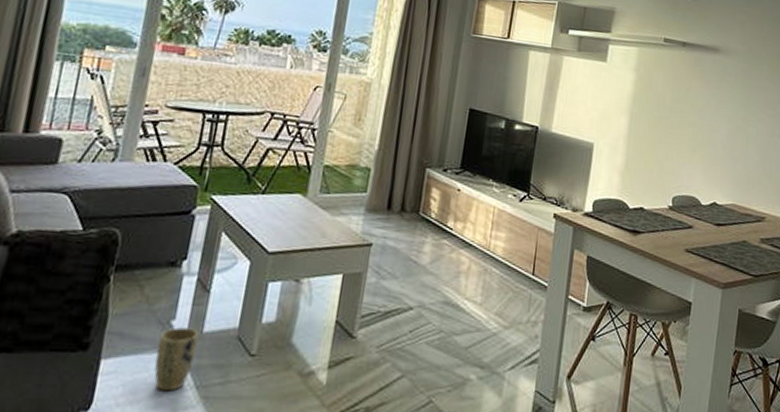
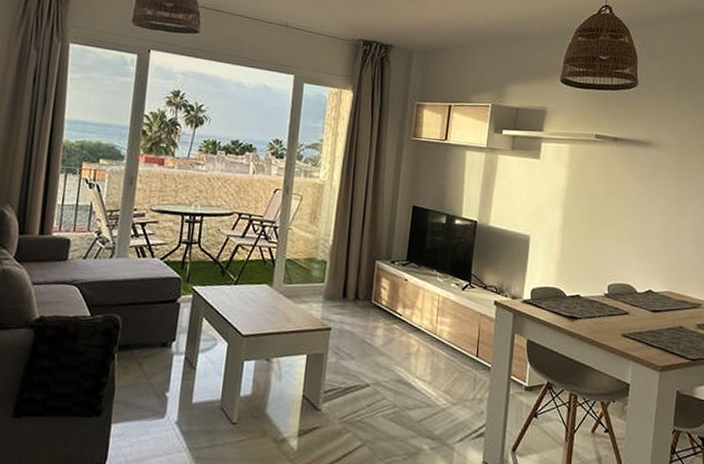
plant pot: present [154,327,199,392] -> none [154,398,189,452]

